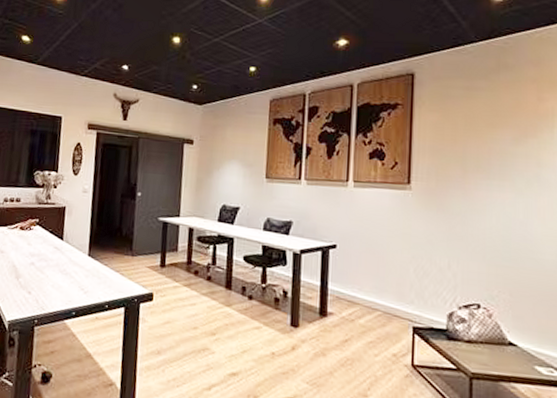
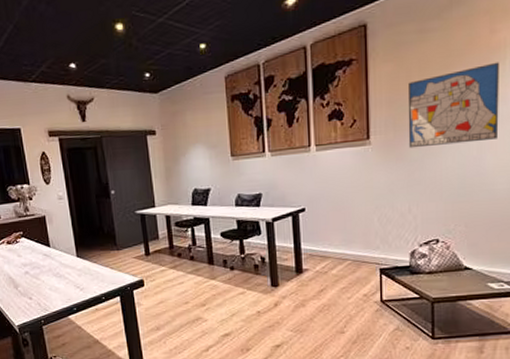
wall art: none [451,129,547,206] -> present [408,62,499,149]

